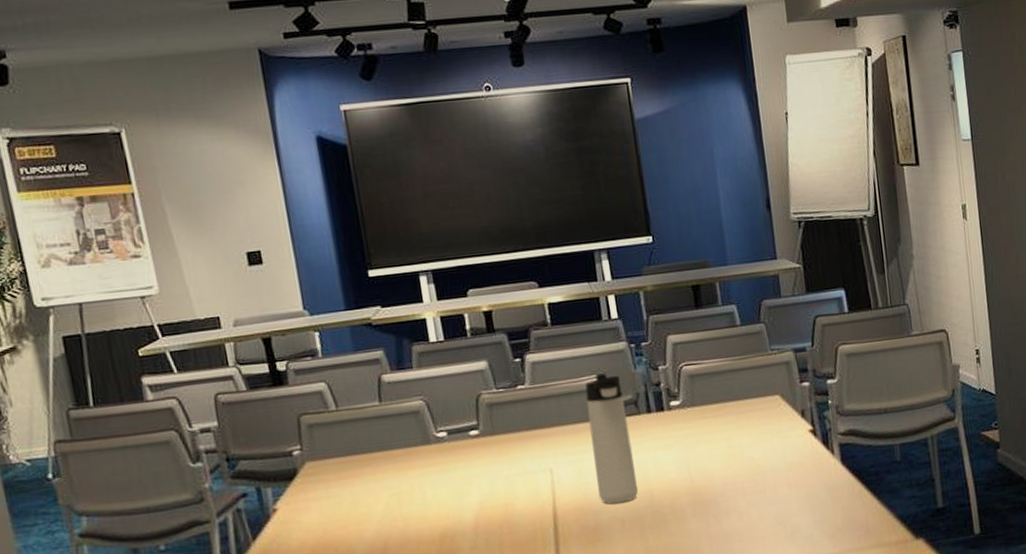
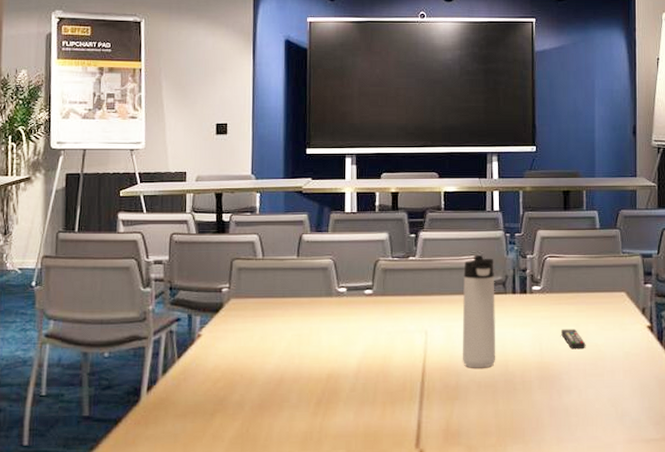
remote control: none [710,444,742,468] -> present [561,329,586,350]

